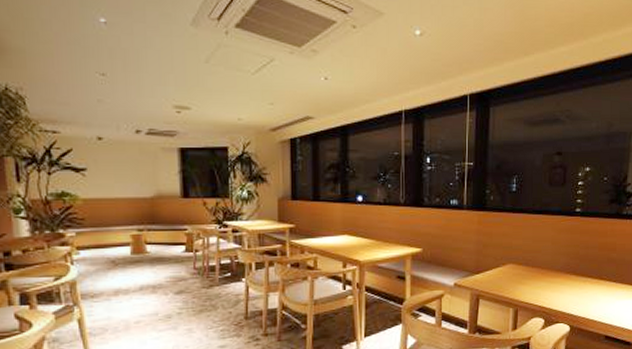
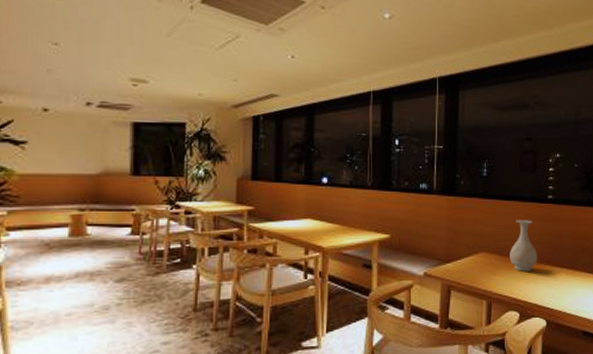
vase: none [536,232,564,281] -> present [510,220,538,271]

